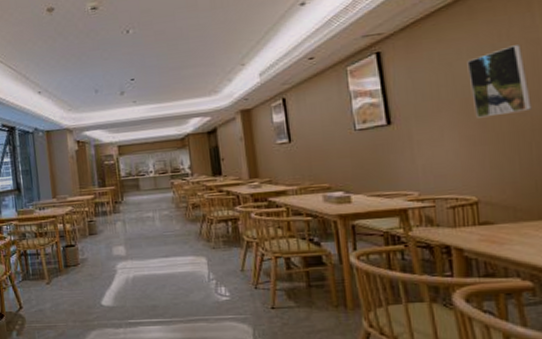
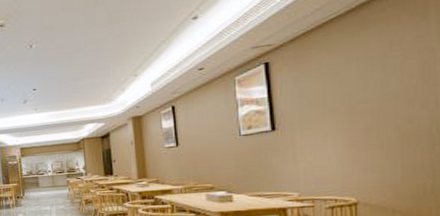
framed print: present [467,45,532,118] -> none [356,54,419,125]

